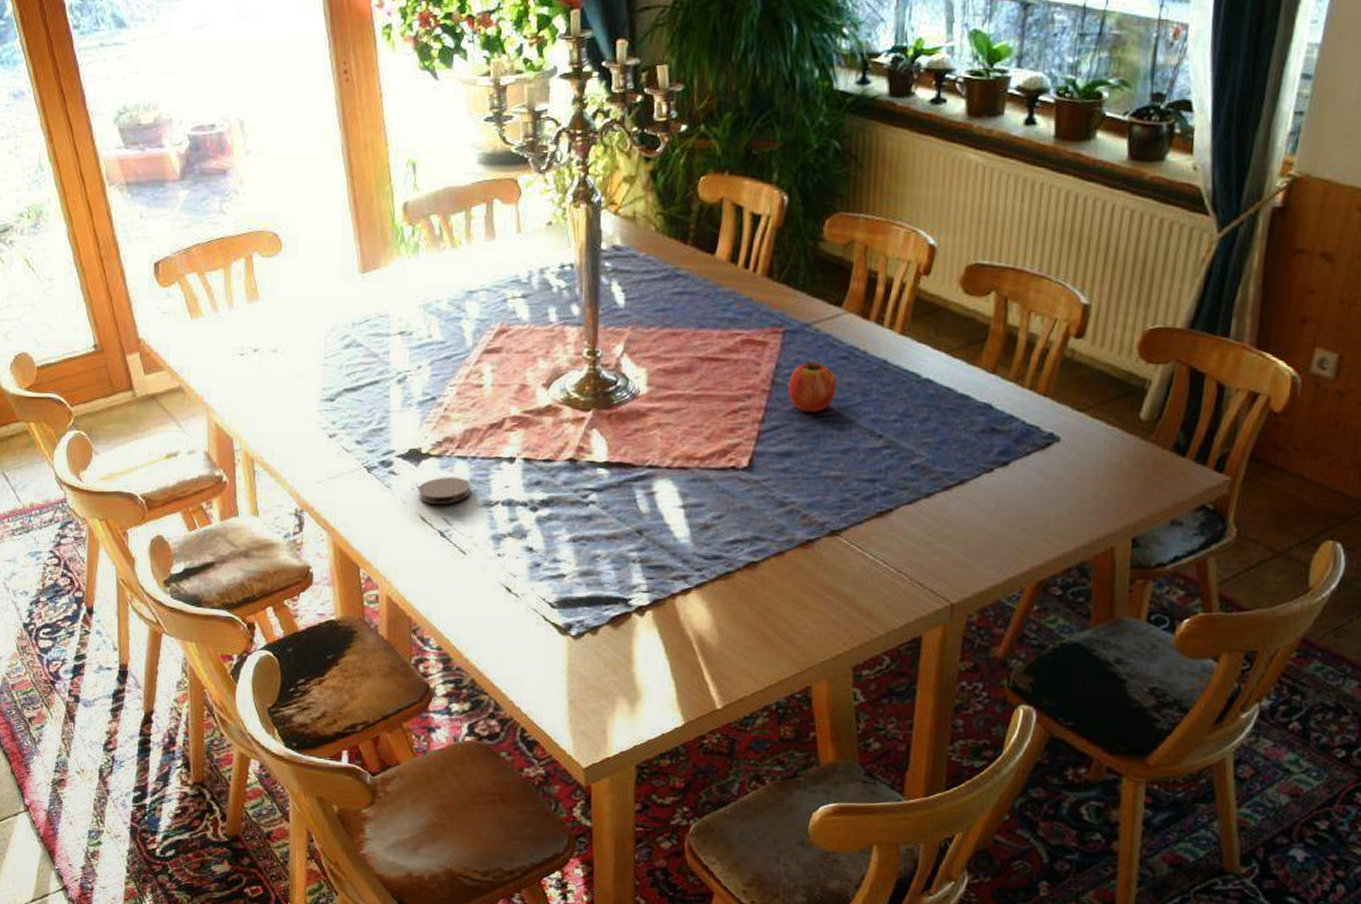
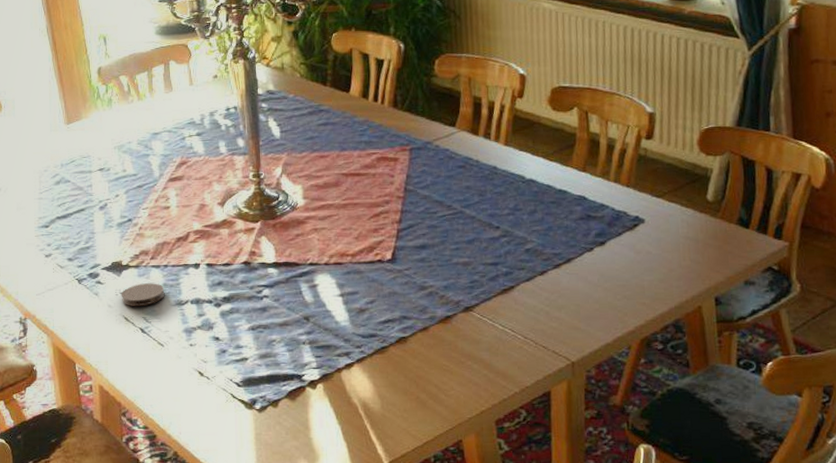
fruit: present [788,360,837,412] -> none [418,170,458,212]

